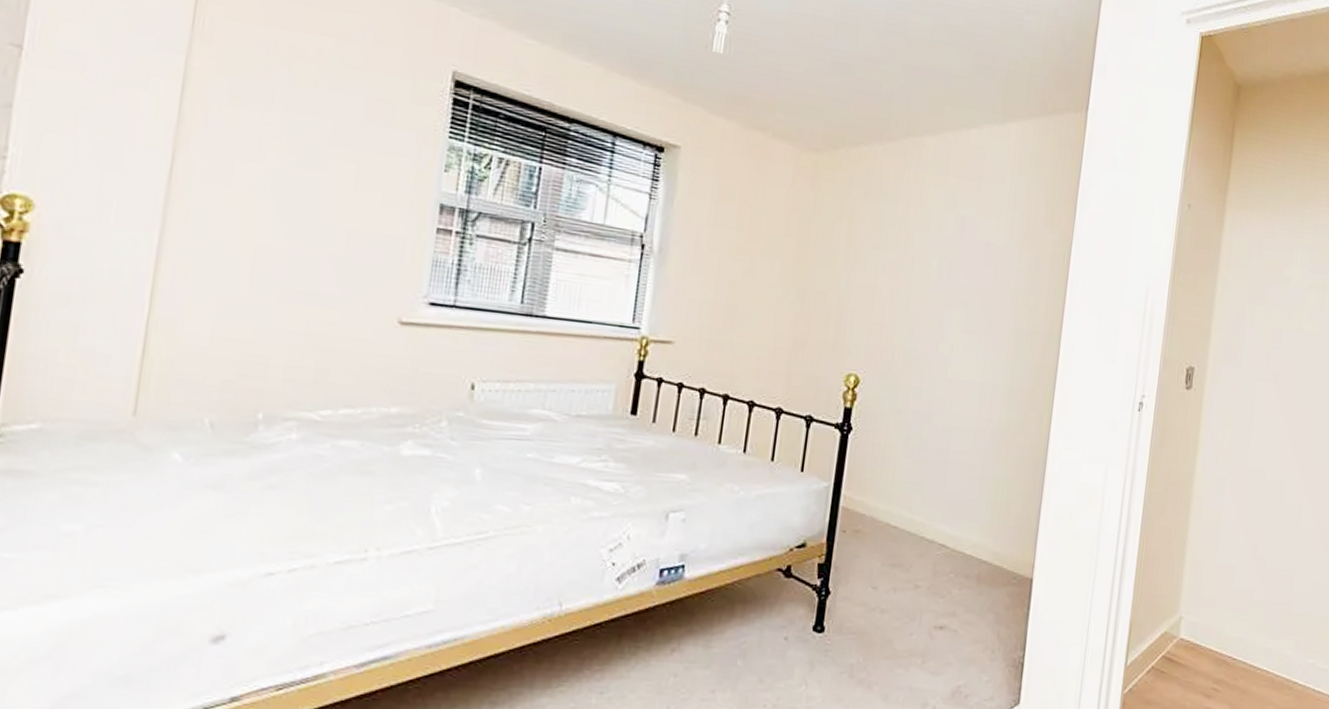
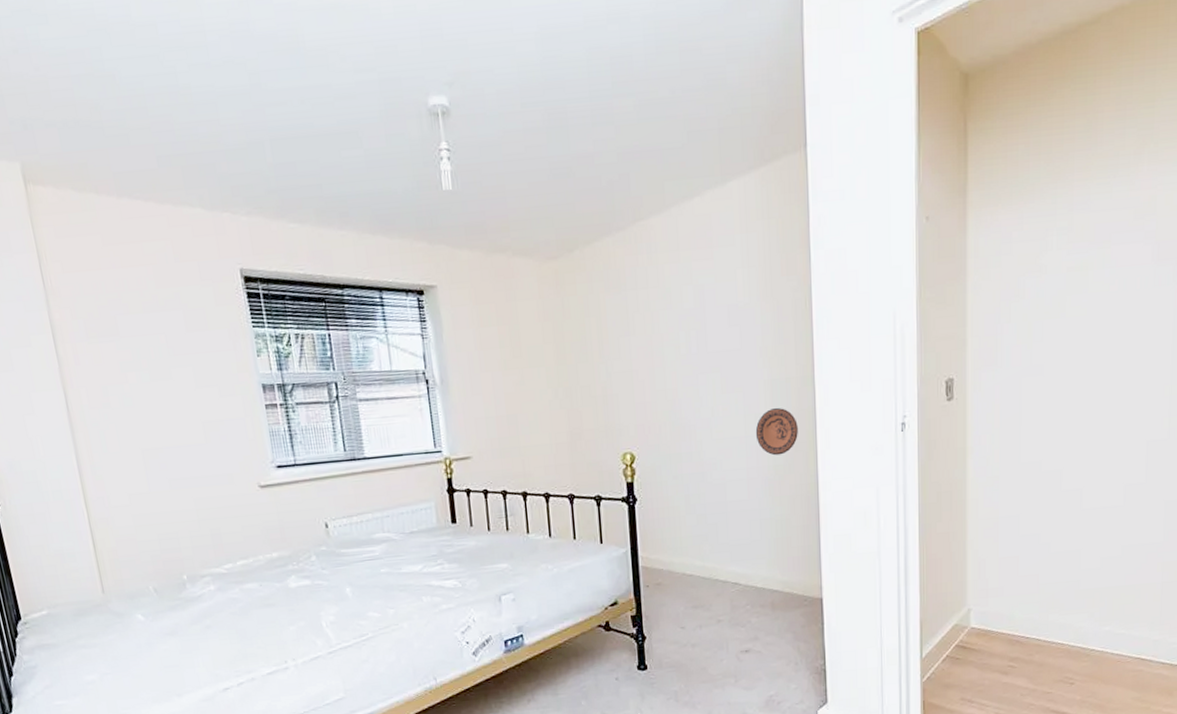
decorative plate: none [991,359,1037,411] -> present [755,408,798,456]

